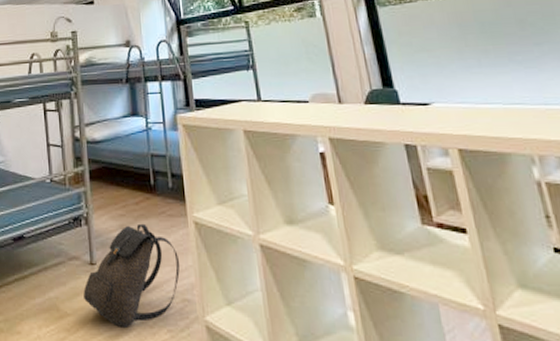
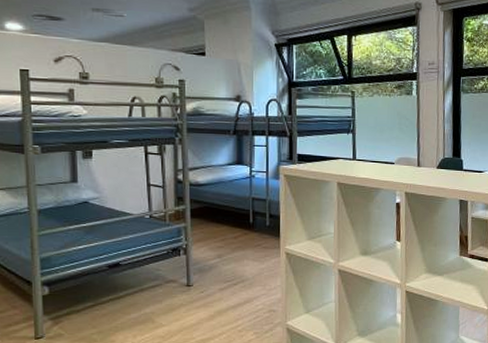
backpack: present [83,223,180,329] -> none [179,254,269,334]

